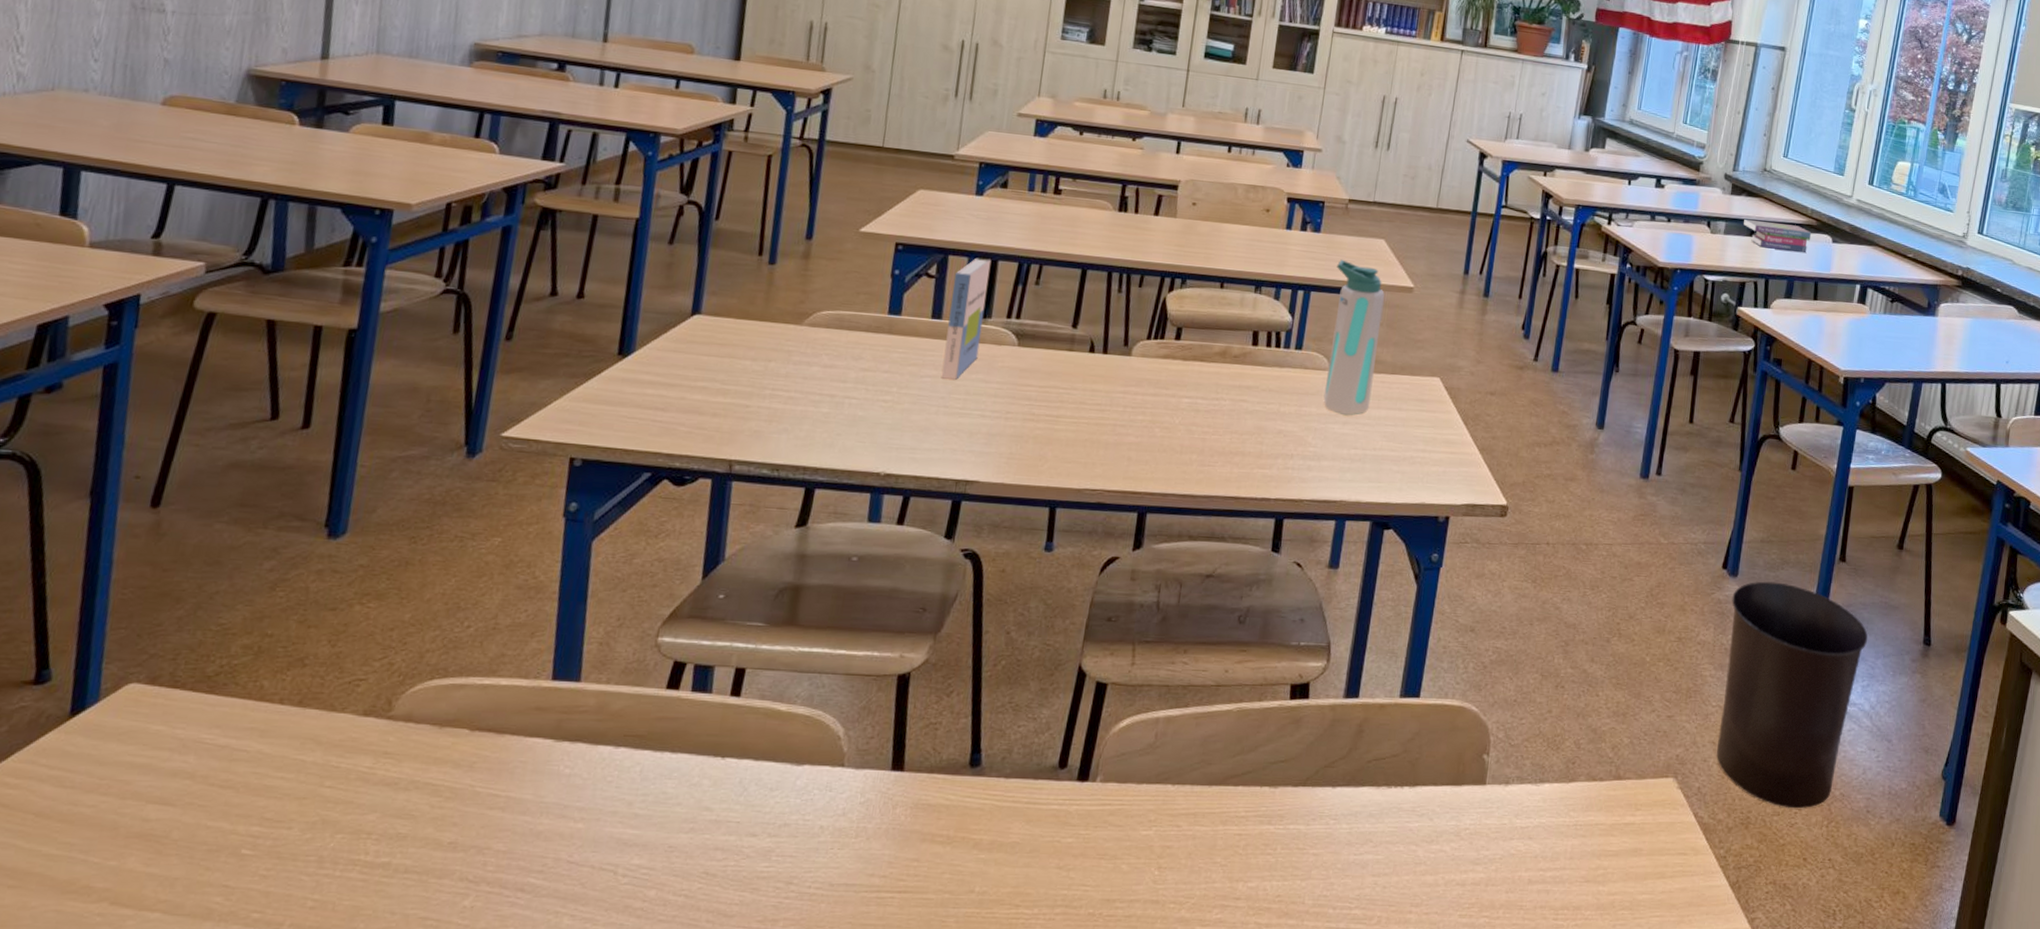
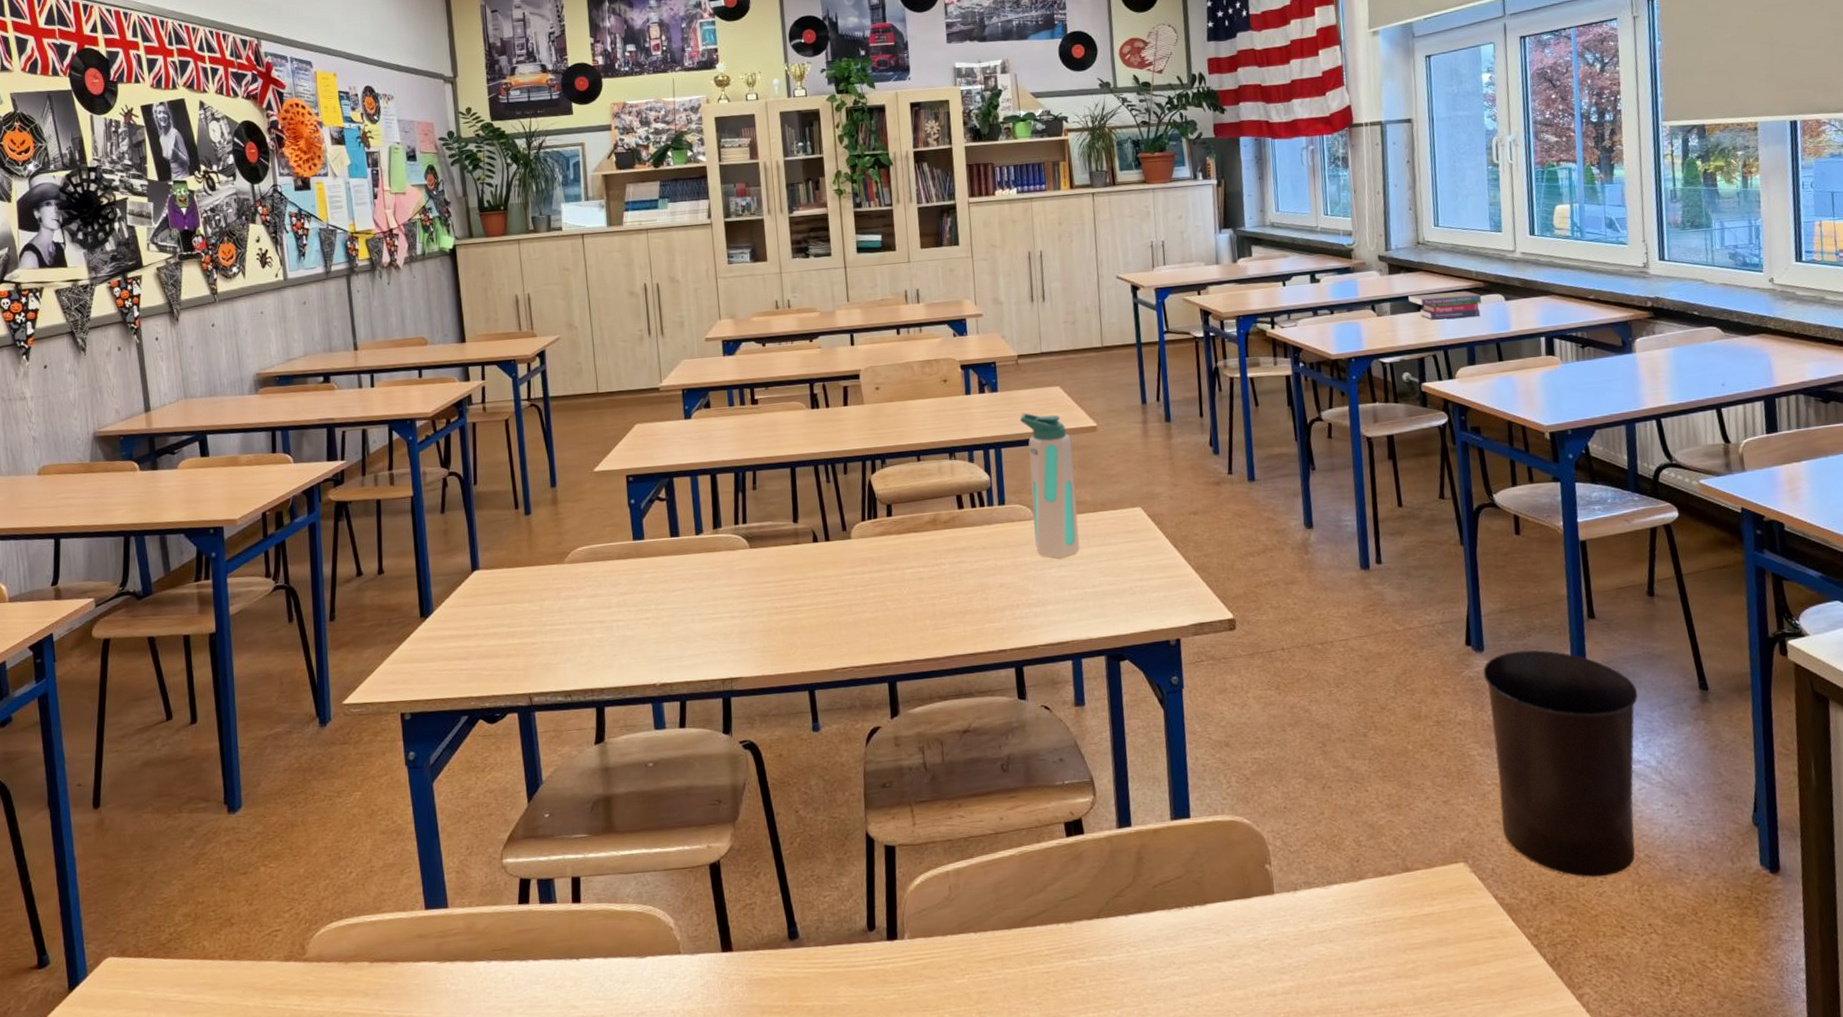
book: present [941,257,991,381] -> none [681,474,717,590]

